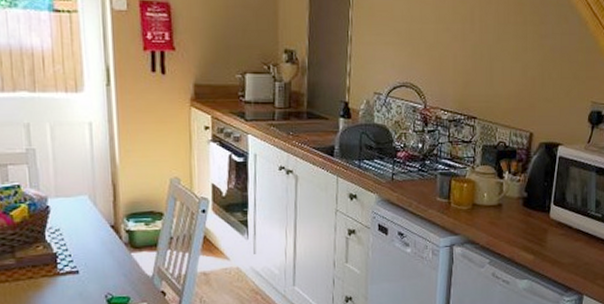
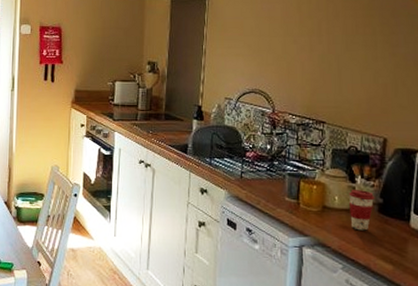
coffee cup: none [497,185,521,225] -> present [349,190,375,231]

